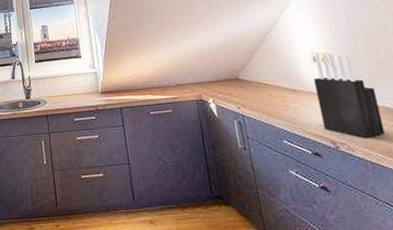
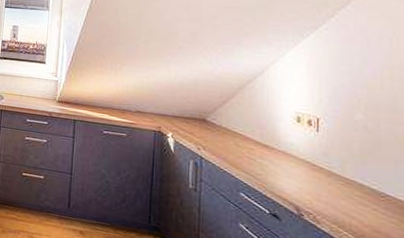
knife block: present [313,53,385,138] -> none [291,114,363,217]

